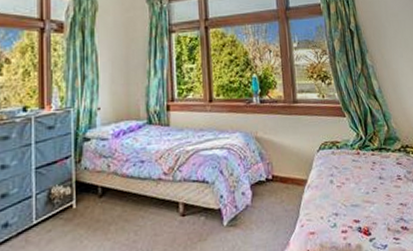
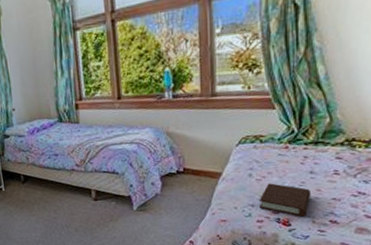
book: none [341,189,384,225] -> present [258,183,312,217]

